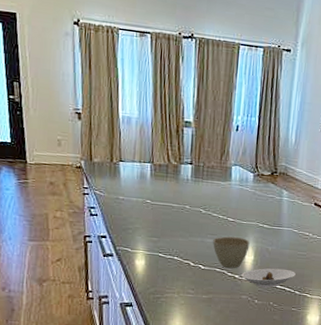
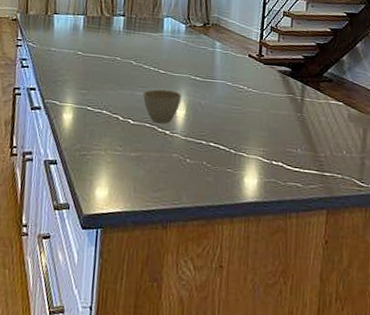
saucer: present [241,268,296,288] -> none [172,123,230,146]

